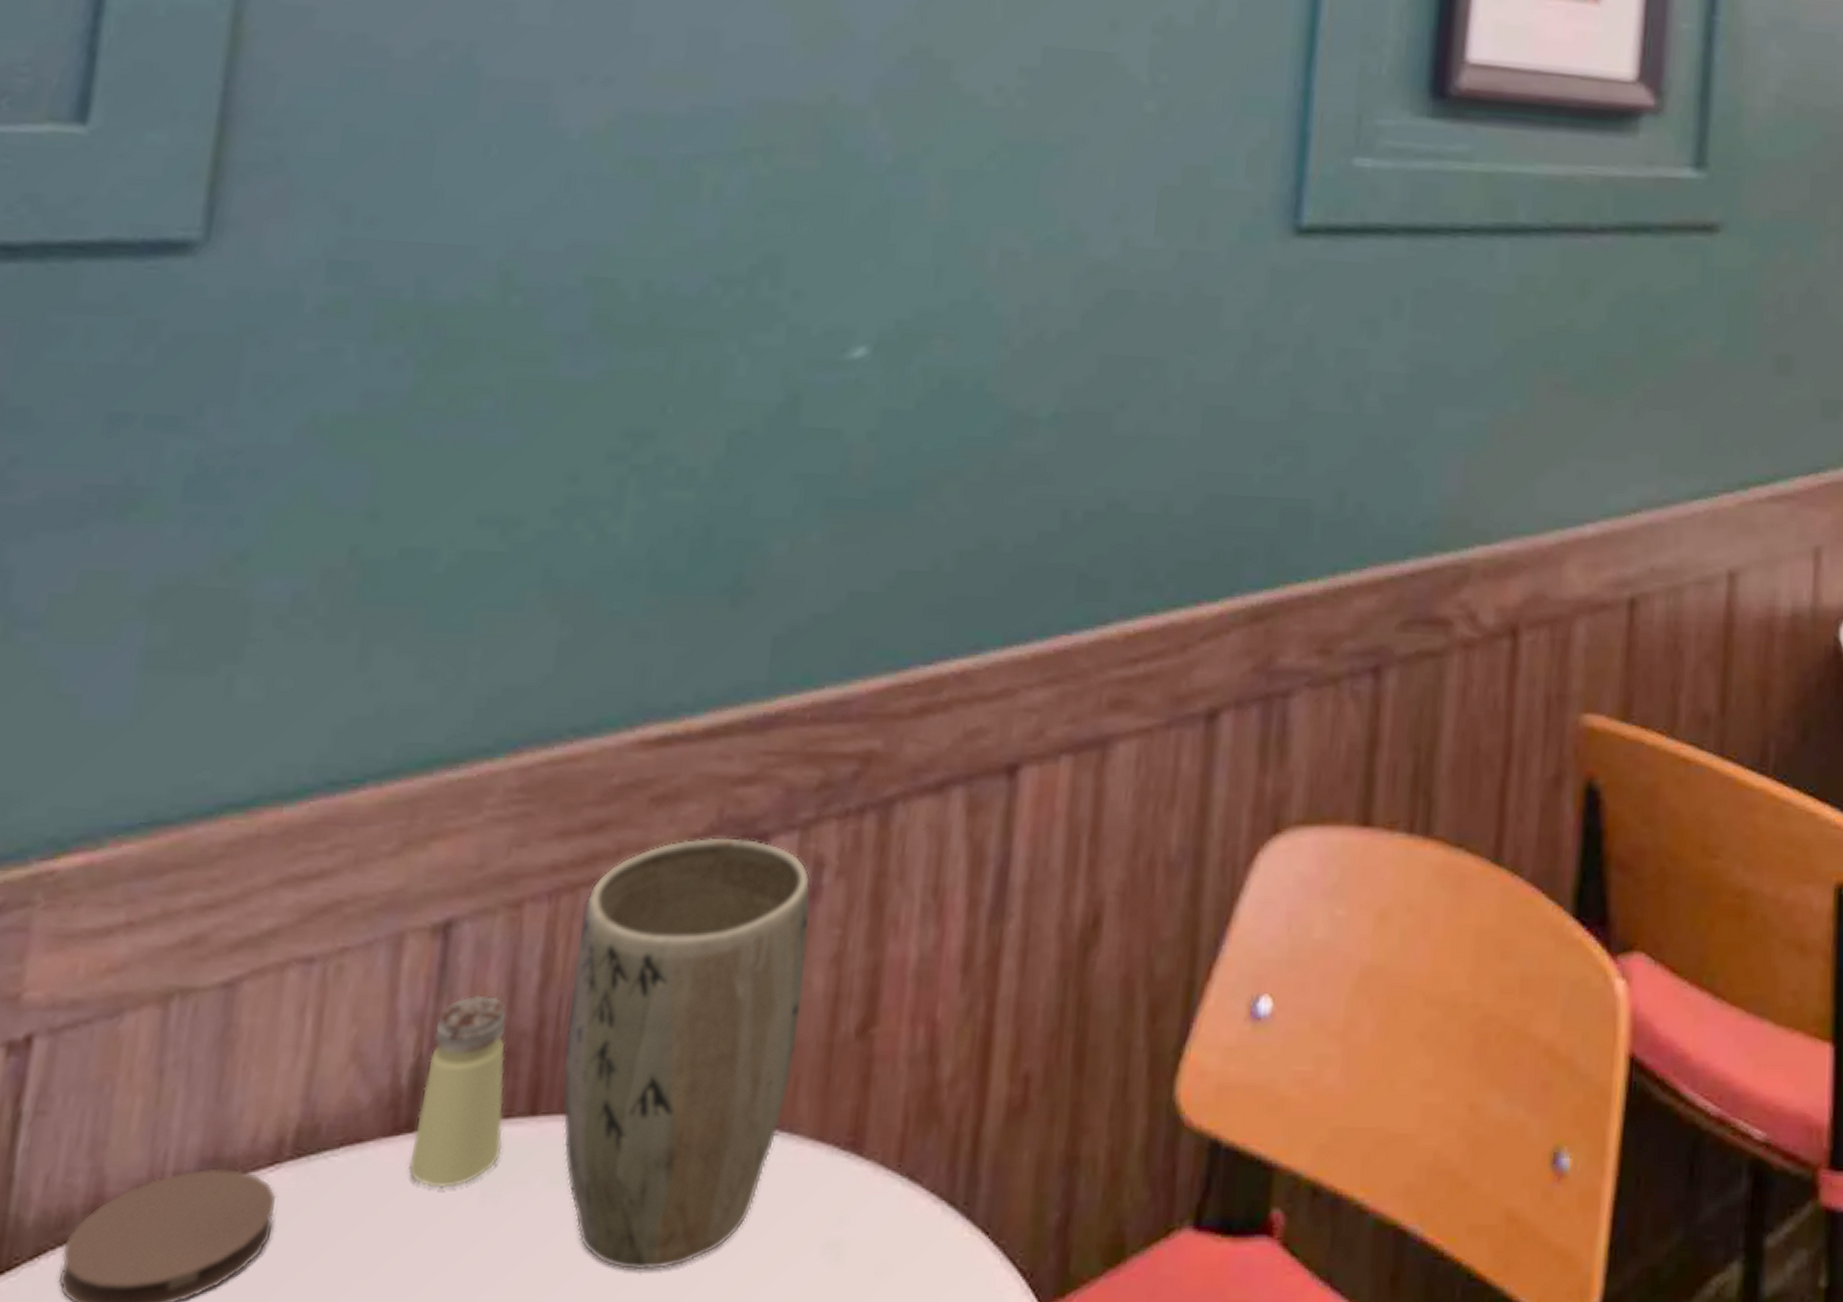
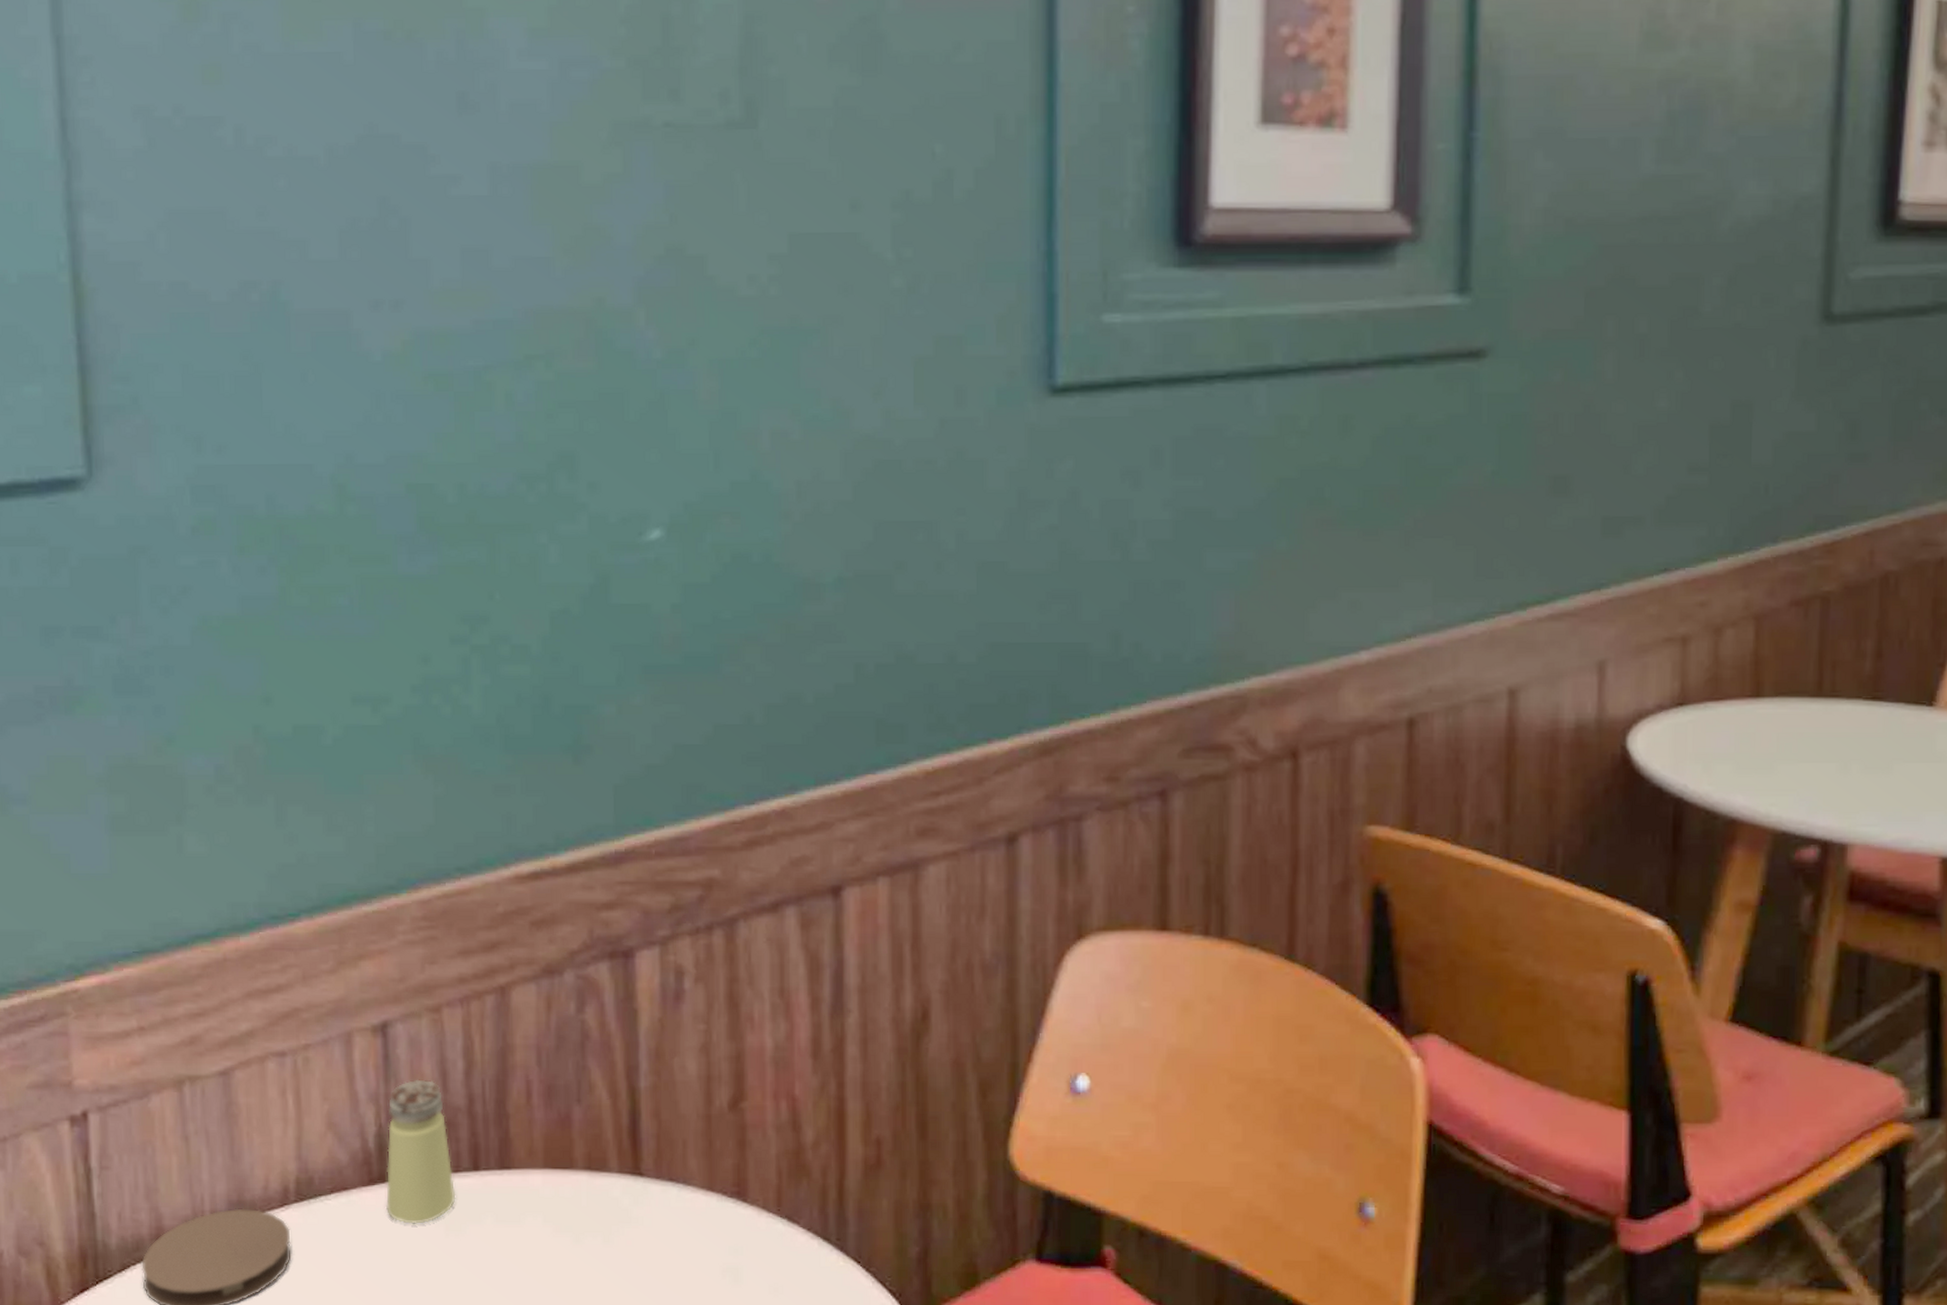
plant pot: present [562,837,811,1271] -> none [490,953,681,1287]

